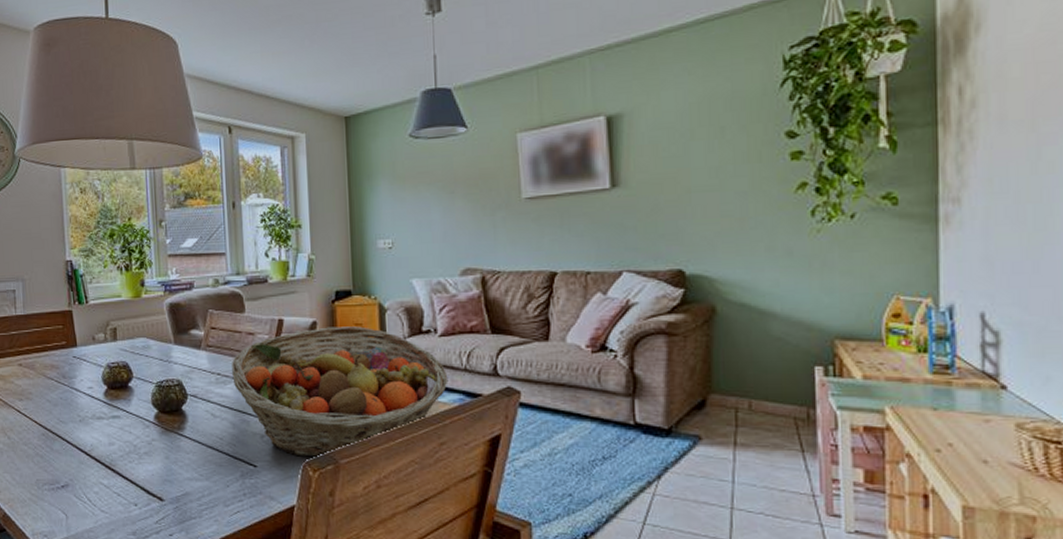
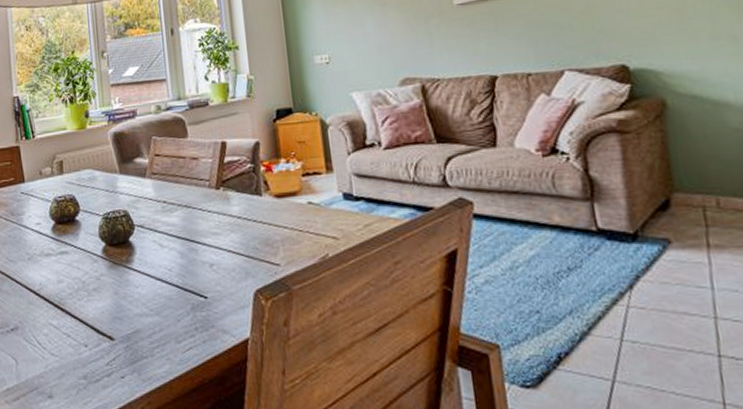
fruit basket: present [232,326,448,458] -> none [177,144,398,286]

